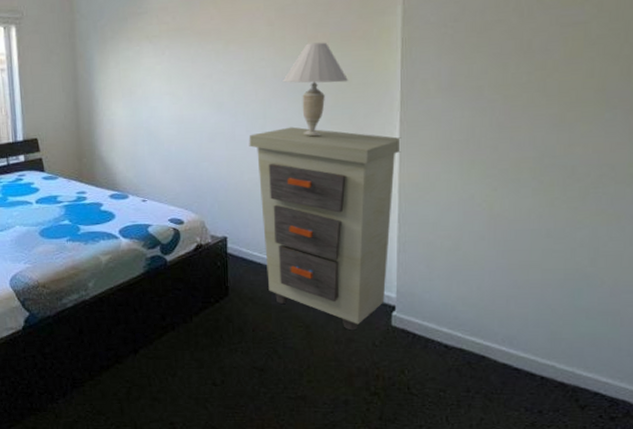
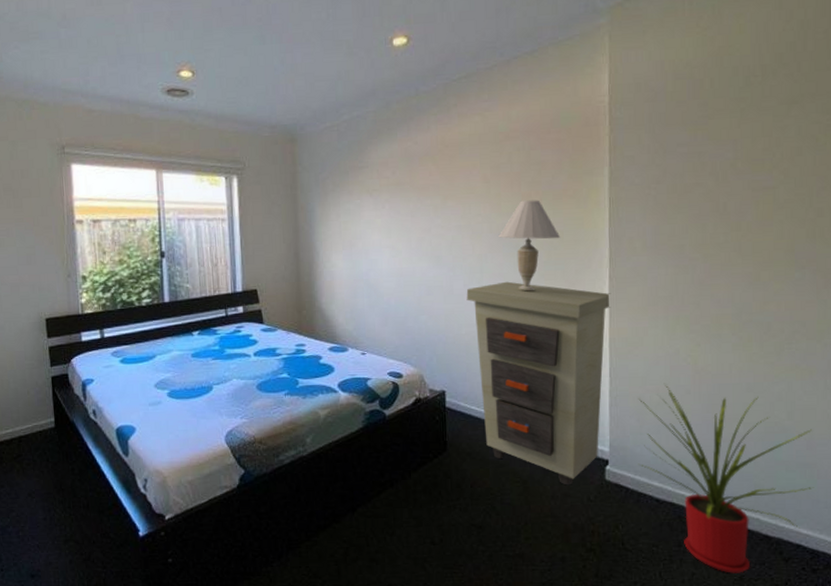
house plant: none [426,229,617,419] -> present [638,383,814,573]

